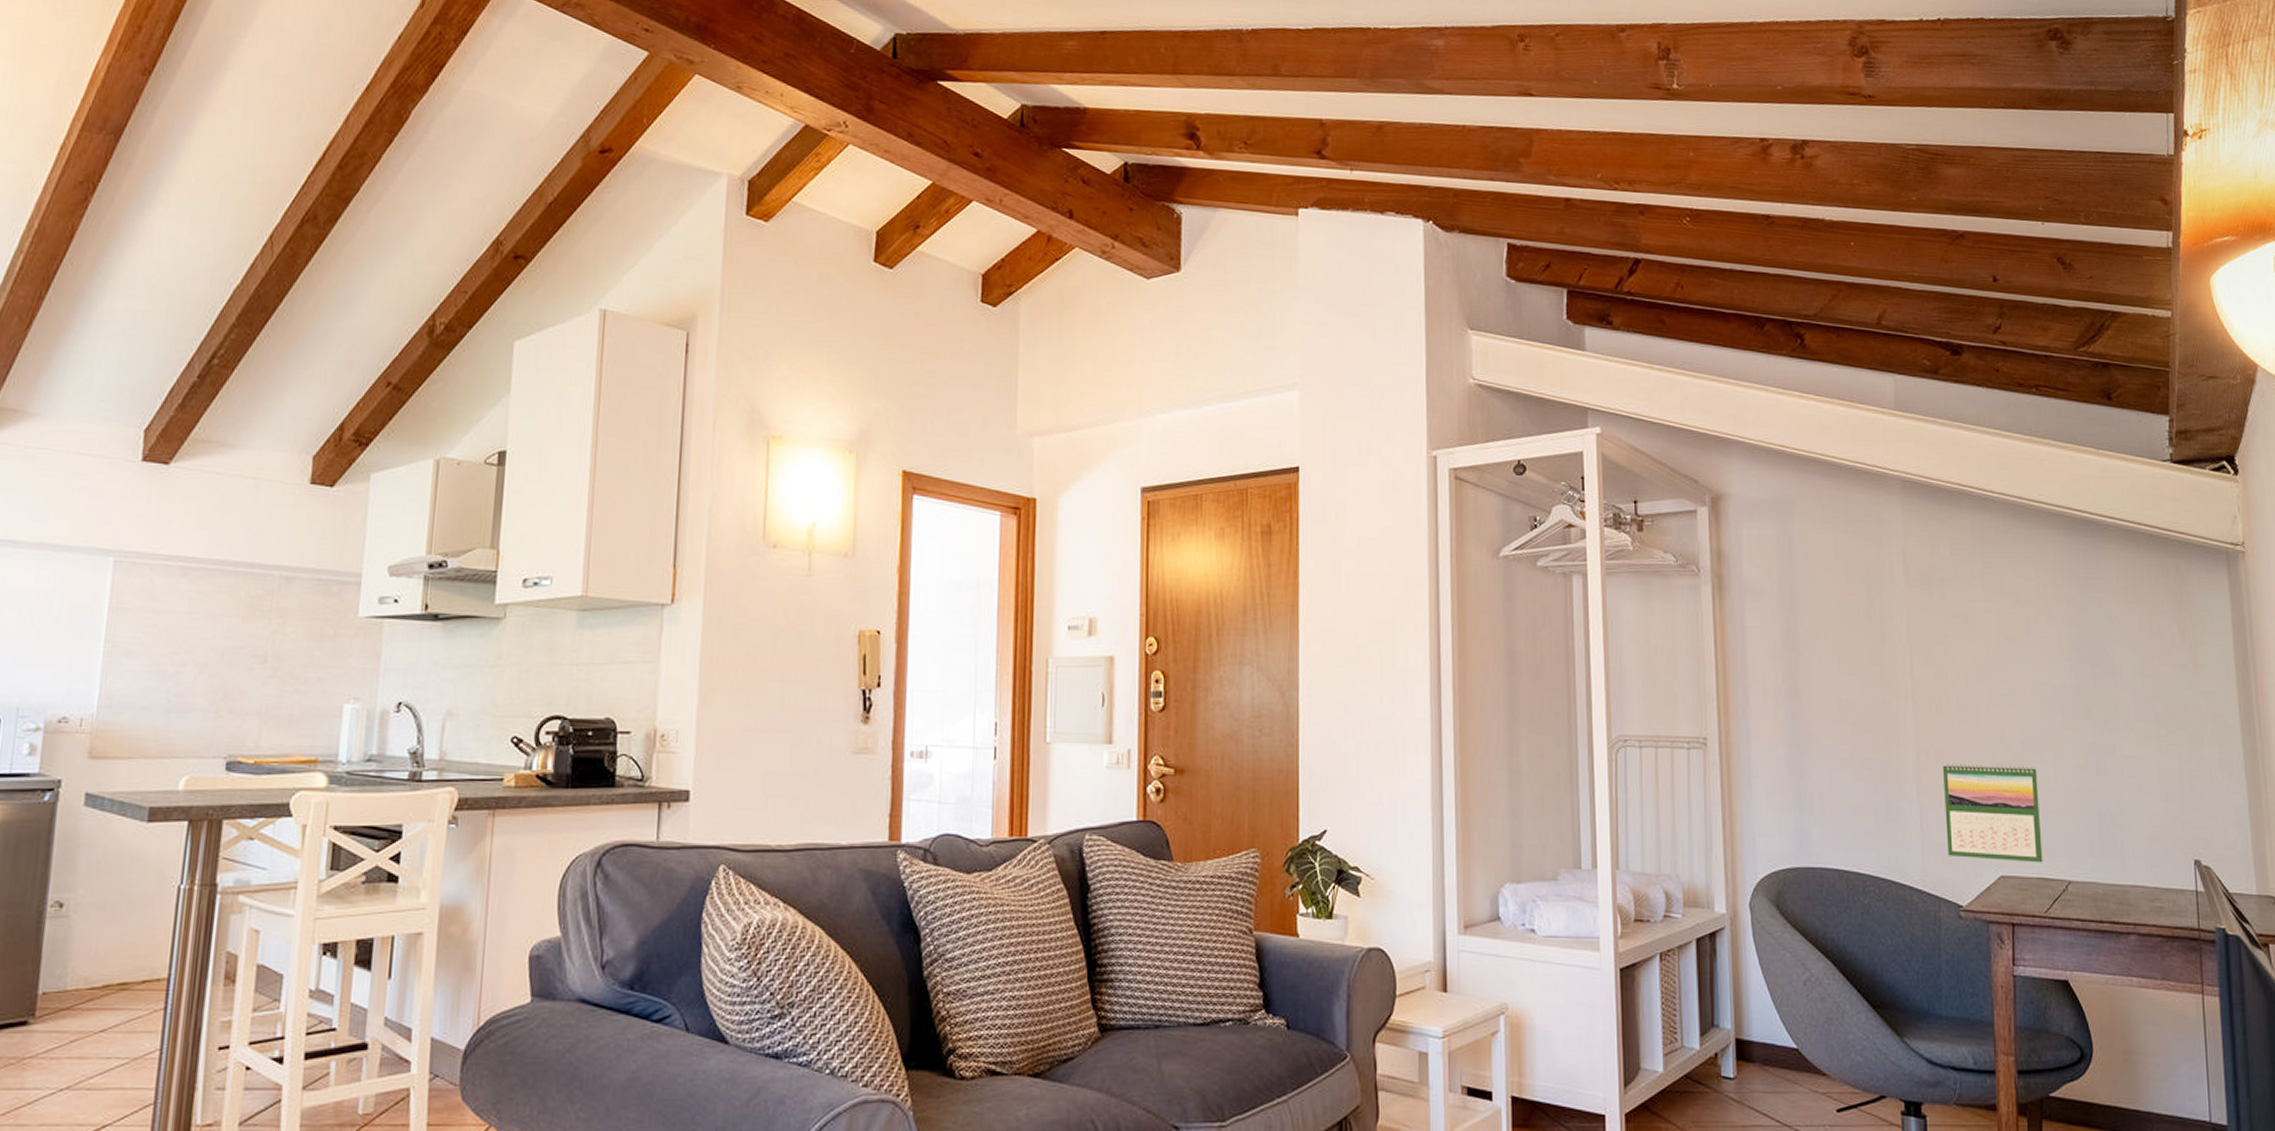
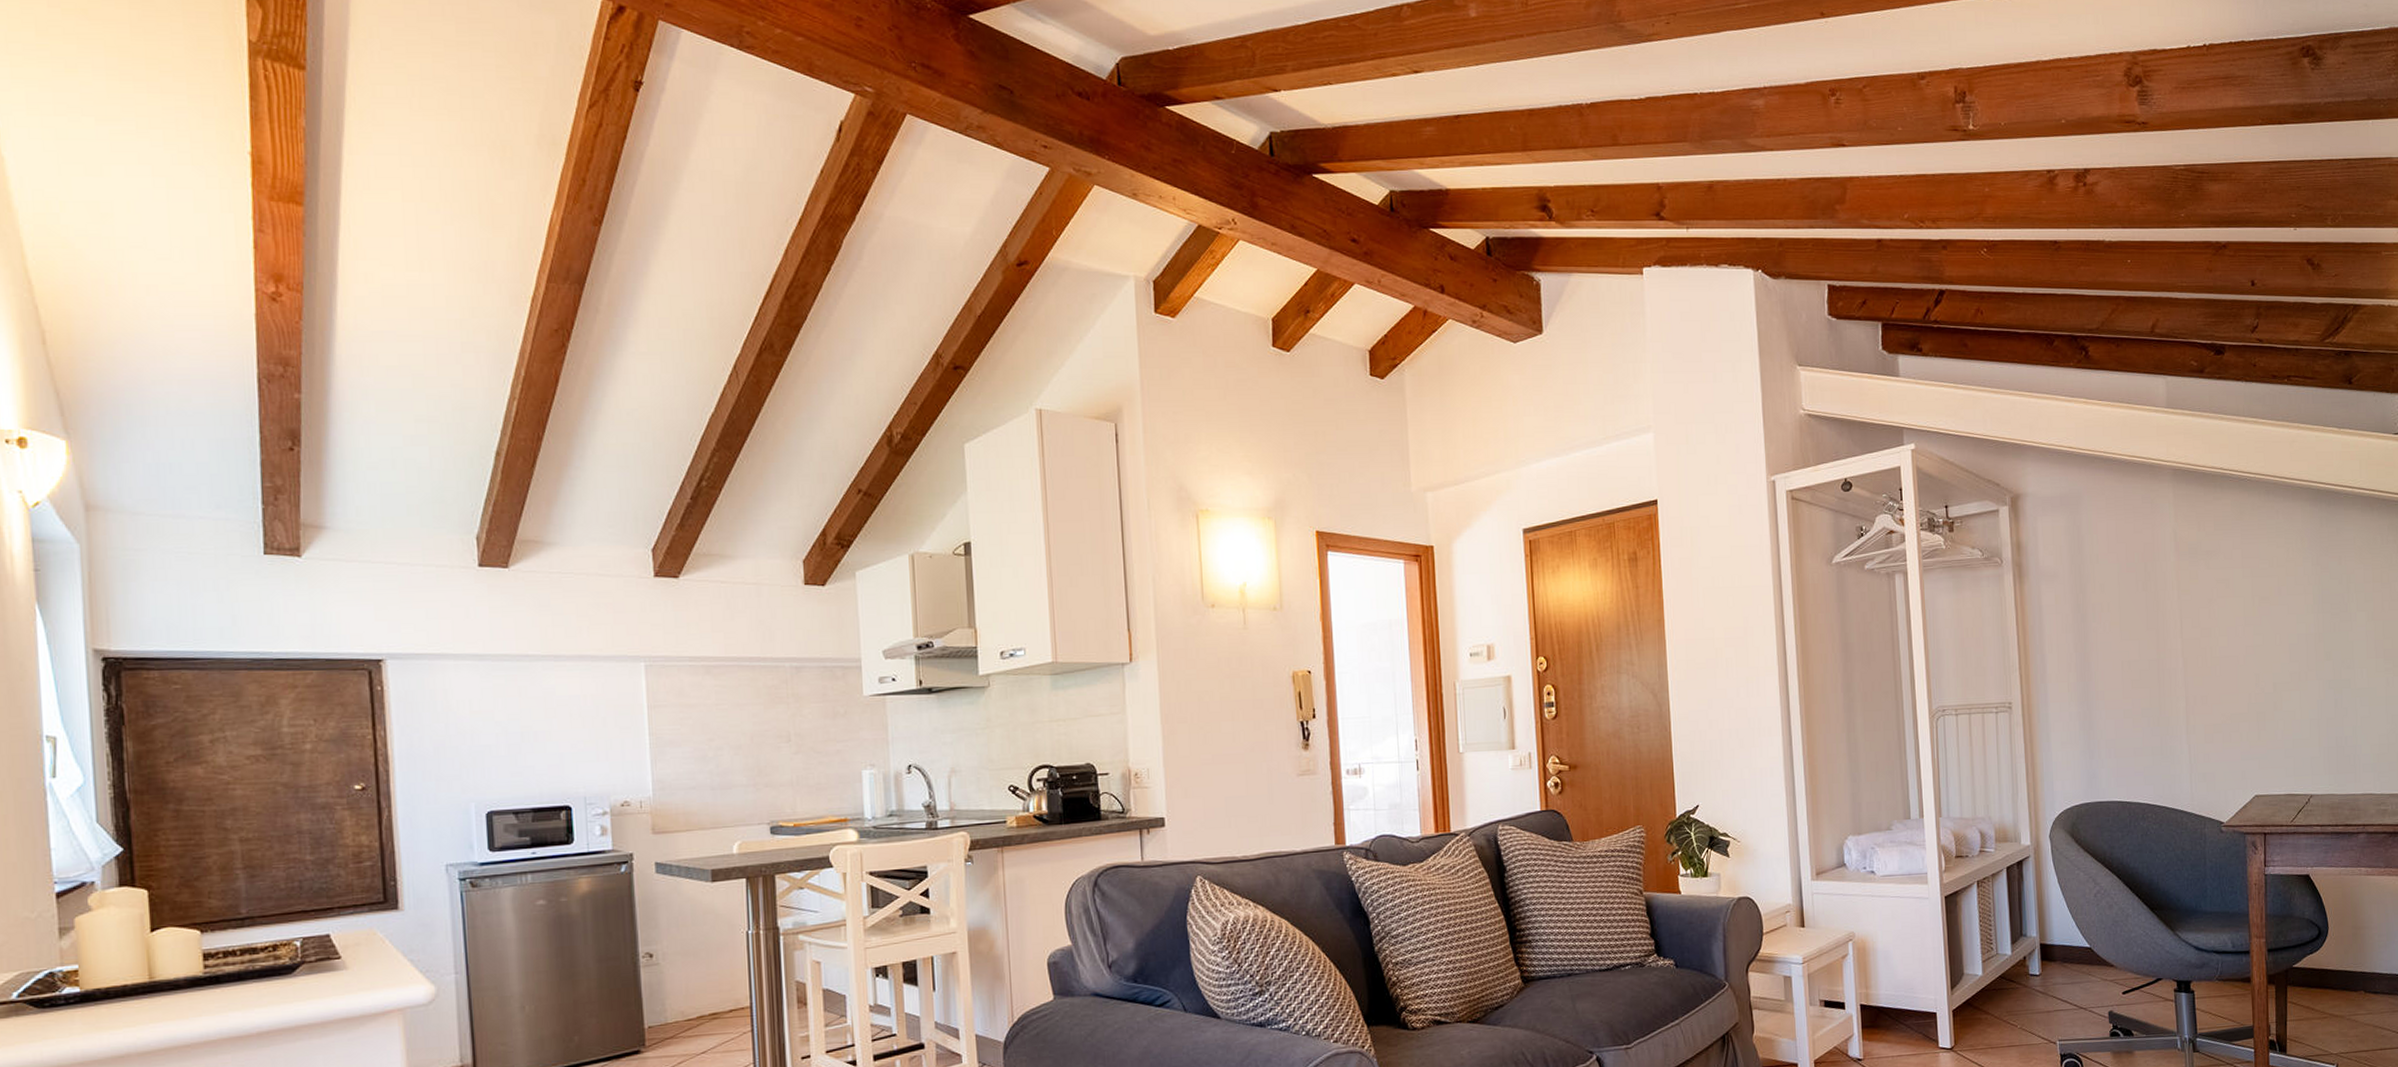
calendar: present [1942,762,2043,863] -> none [2207,702,2290,783]

